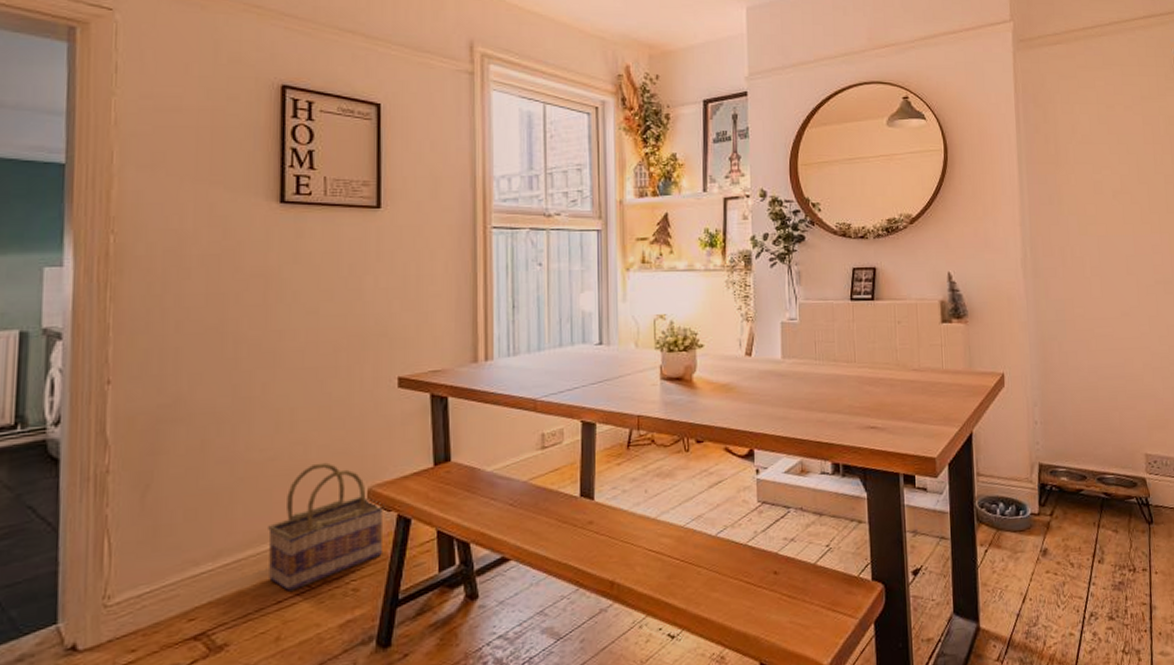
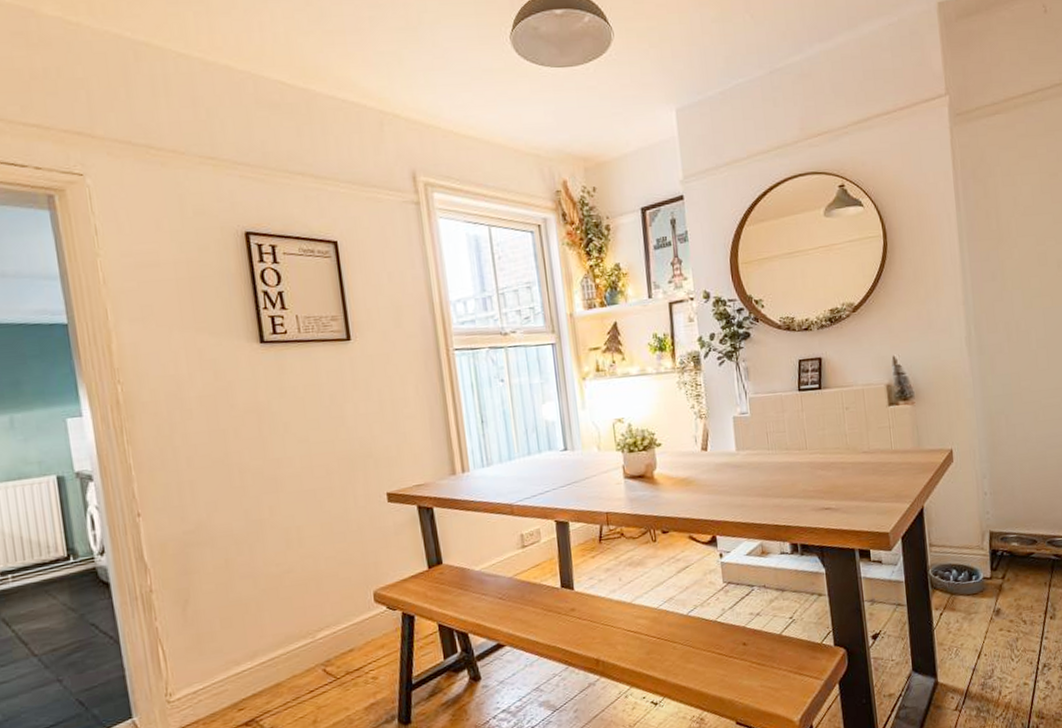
basket: present [268,462,384,591] -> none [293,571,393,682]

